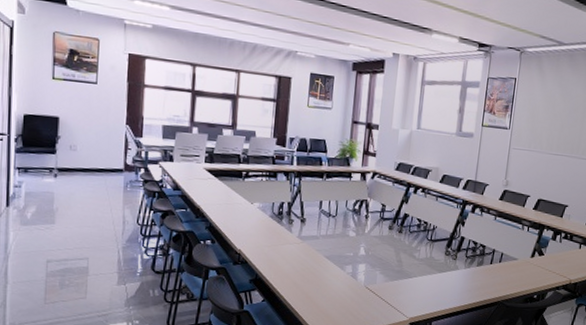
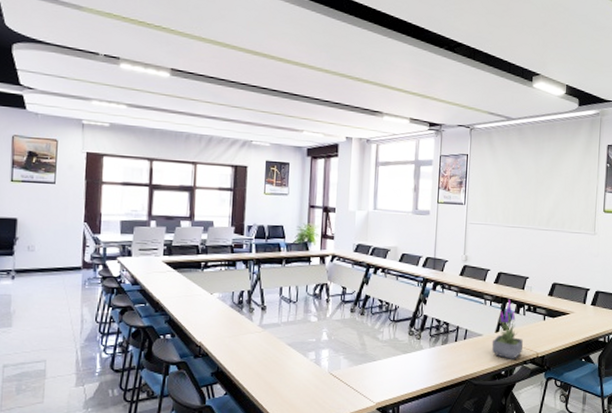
potted plant: none [525,226,557,285] -> present [491,299,523,359]

